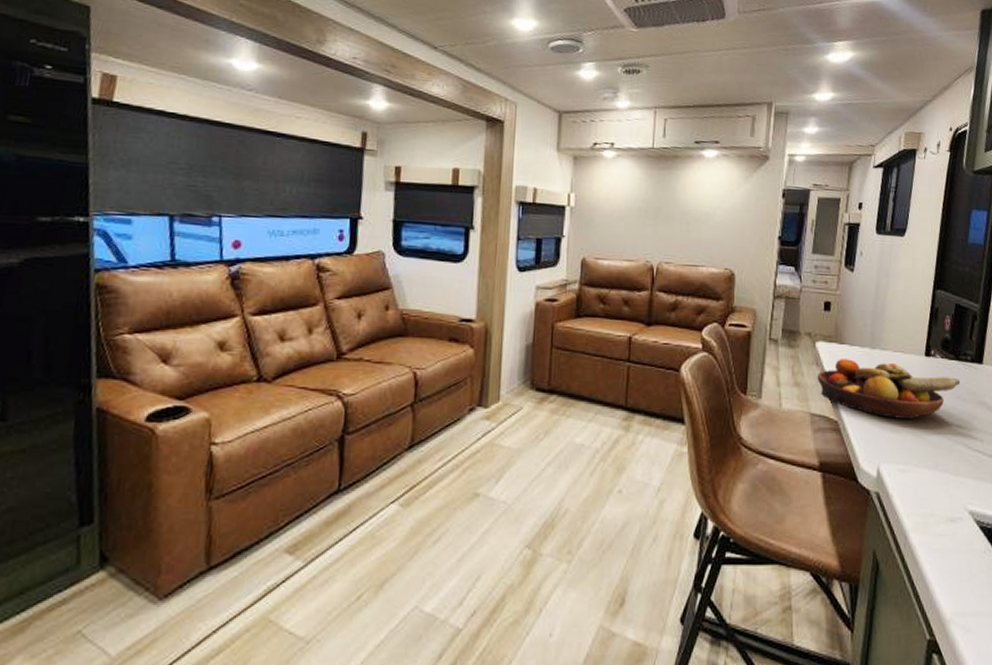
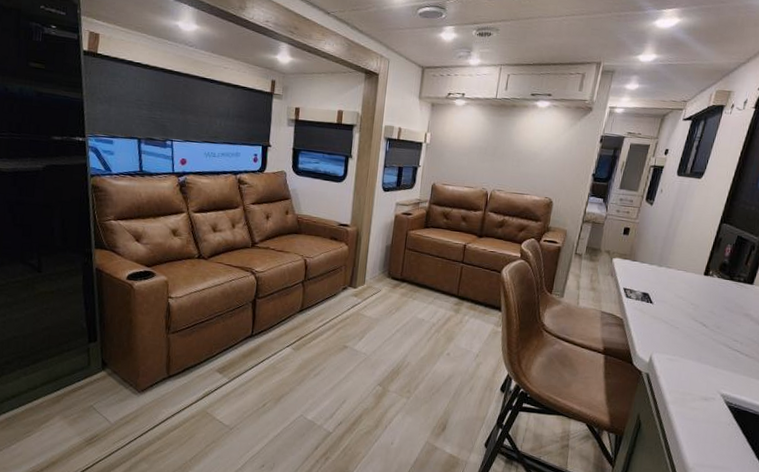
fruit bowl: present [817,359,961,420] -> none [610,272,731,323]

